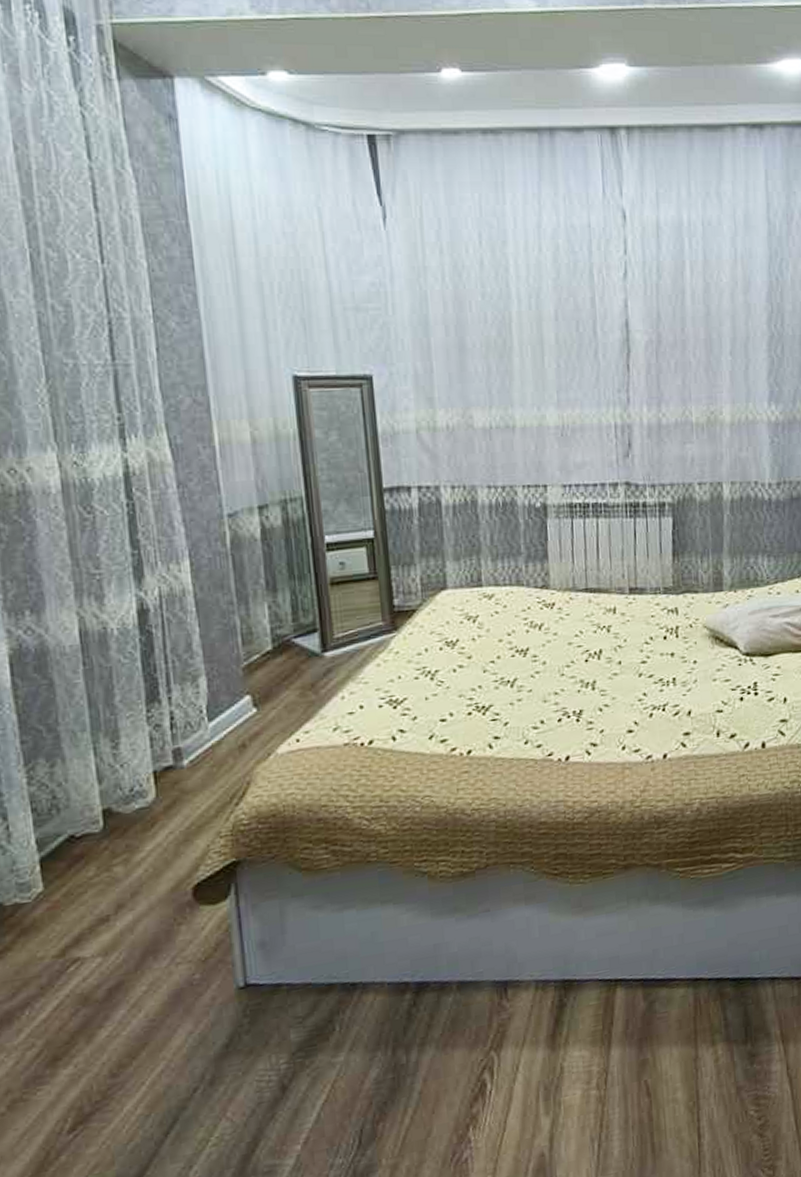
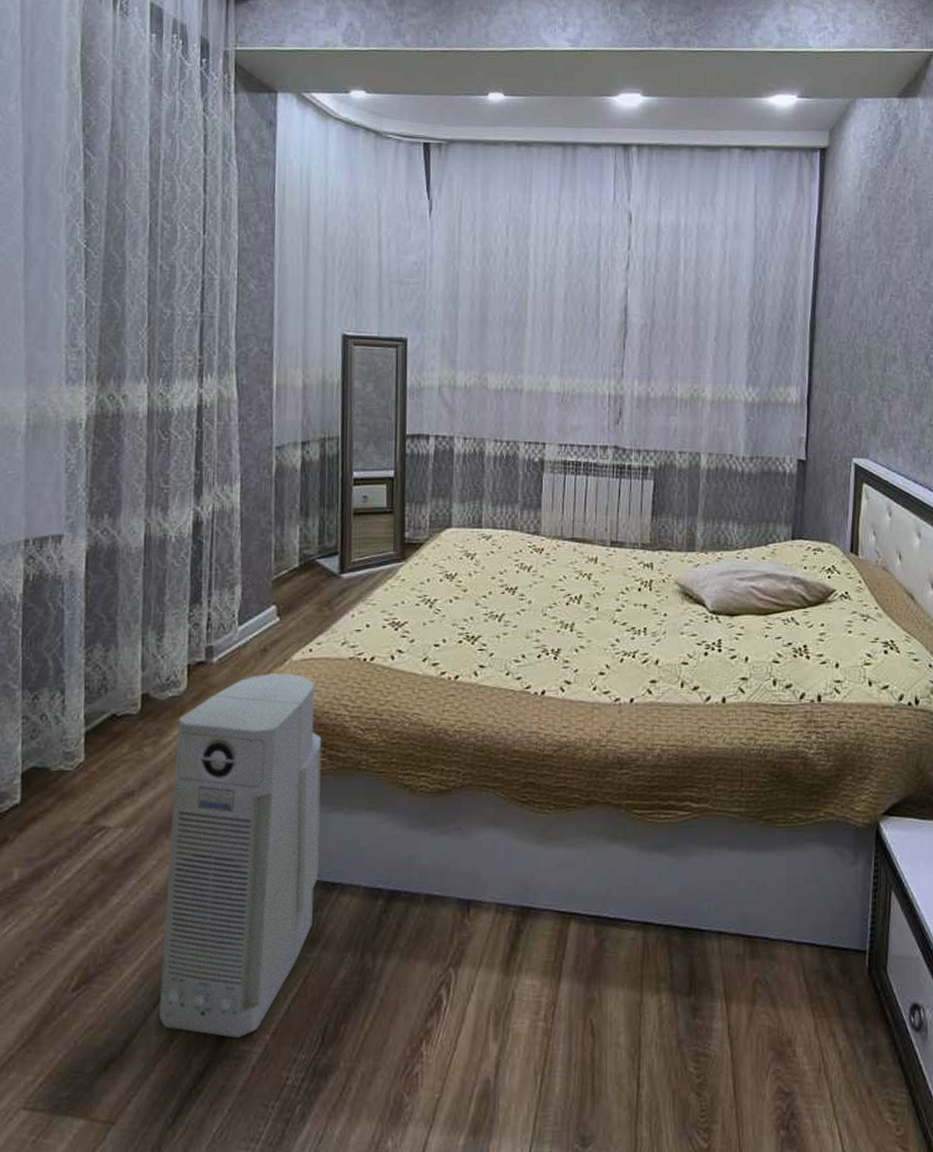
air purifier: none [150,767,335,1156] -> present [159,673,322,1038]

